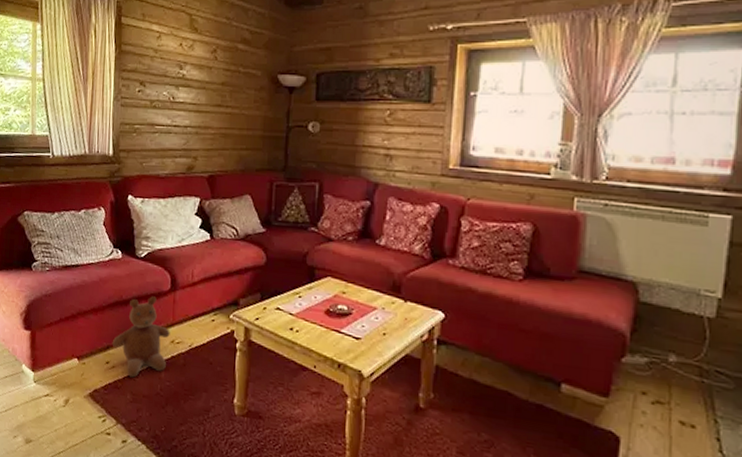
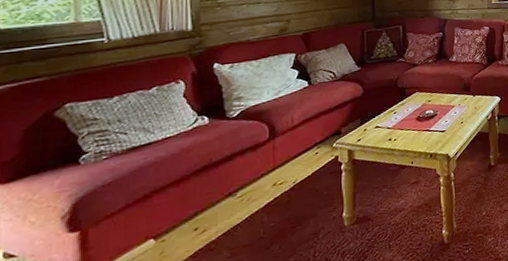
teddy bear: present [112,296,170,378] -> none [201,149,271,234]

